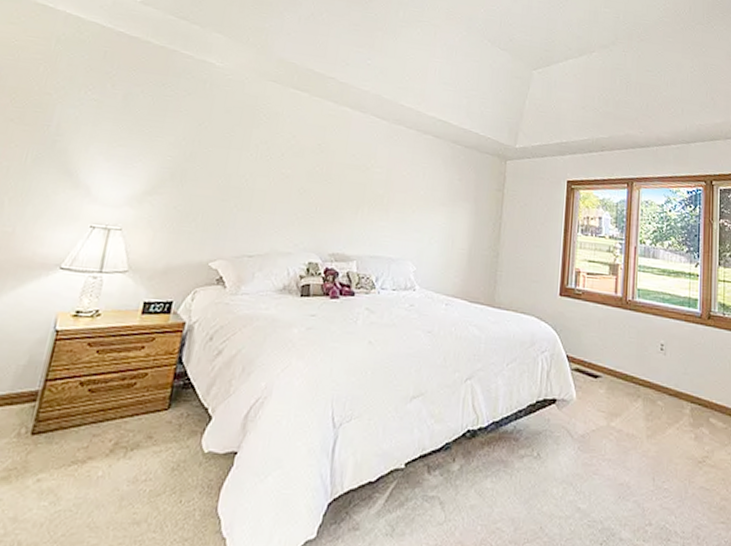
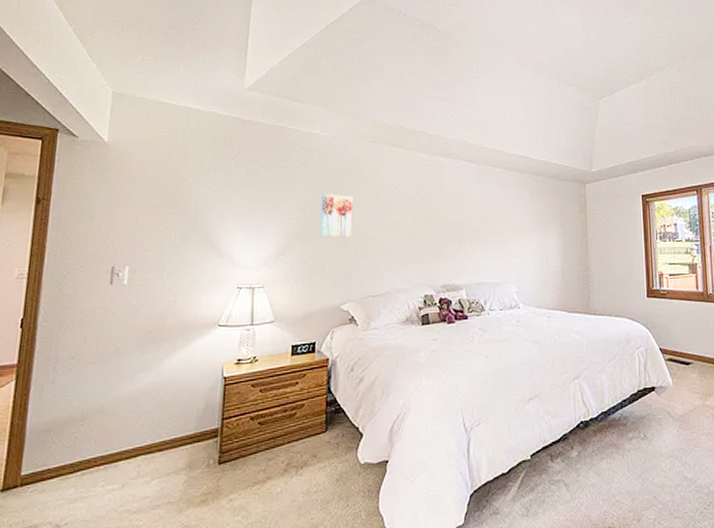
wall art: none [197,132,243,186] -> present [320,194,353,238]

